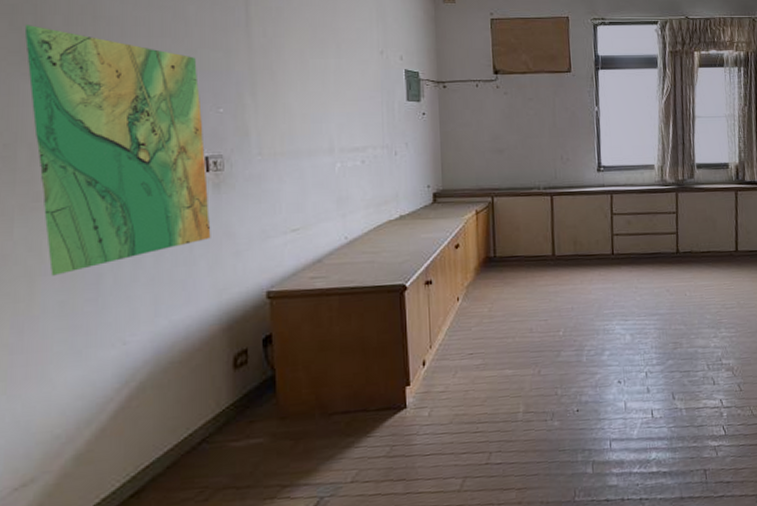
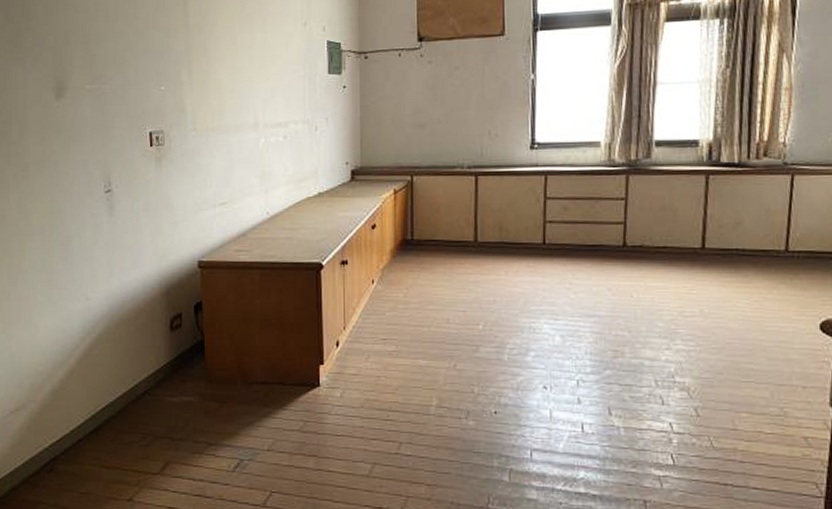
map: present [24,25,211,276] -> none [16,16,154,236]

